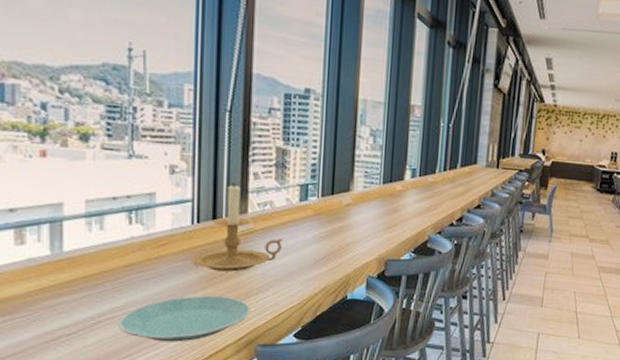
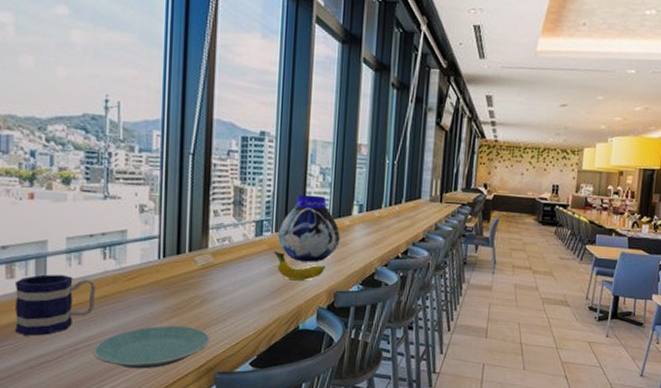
mug: none [25,240,121,308] -> present [14,274,96,336]
candle holder: present [191,182,283,272] -> none [157,220,240,303]
fruit: none [319,217,376,249] -> present [273,252,326,281]
vase: none [323,157,392,229] -> present [277,194,340,263]

